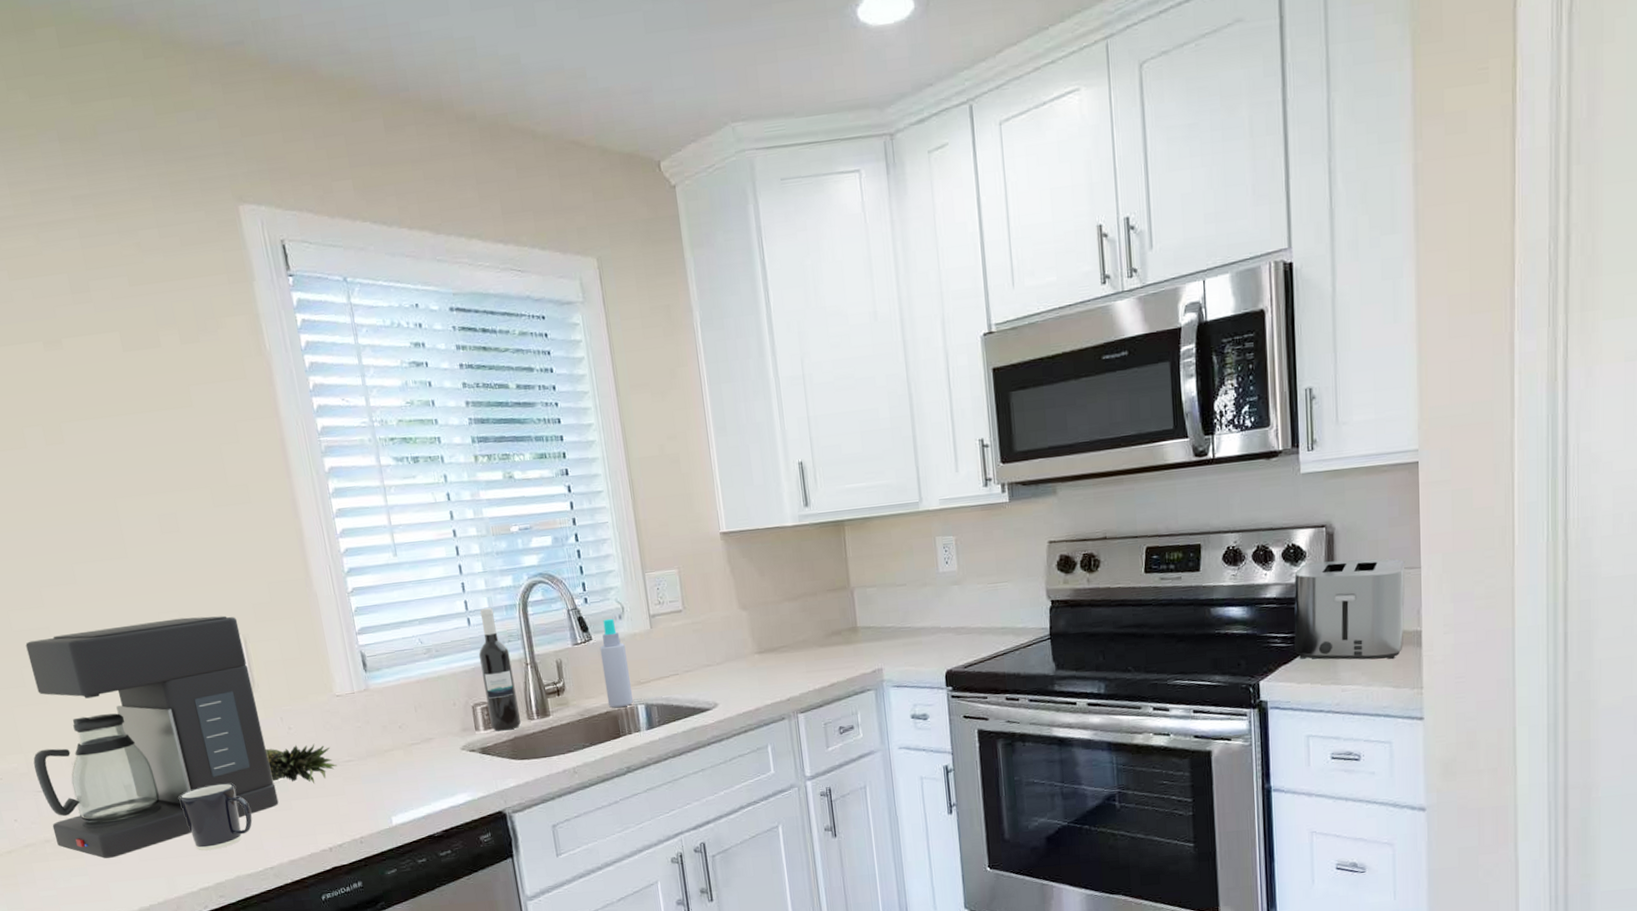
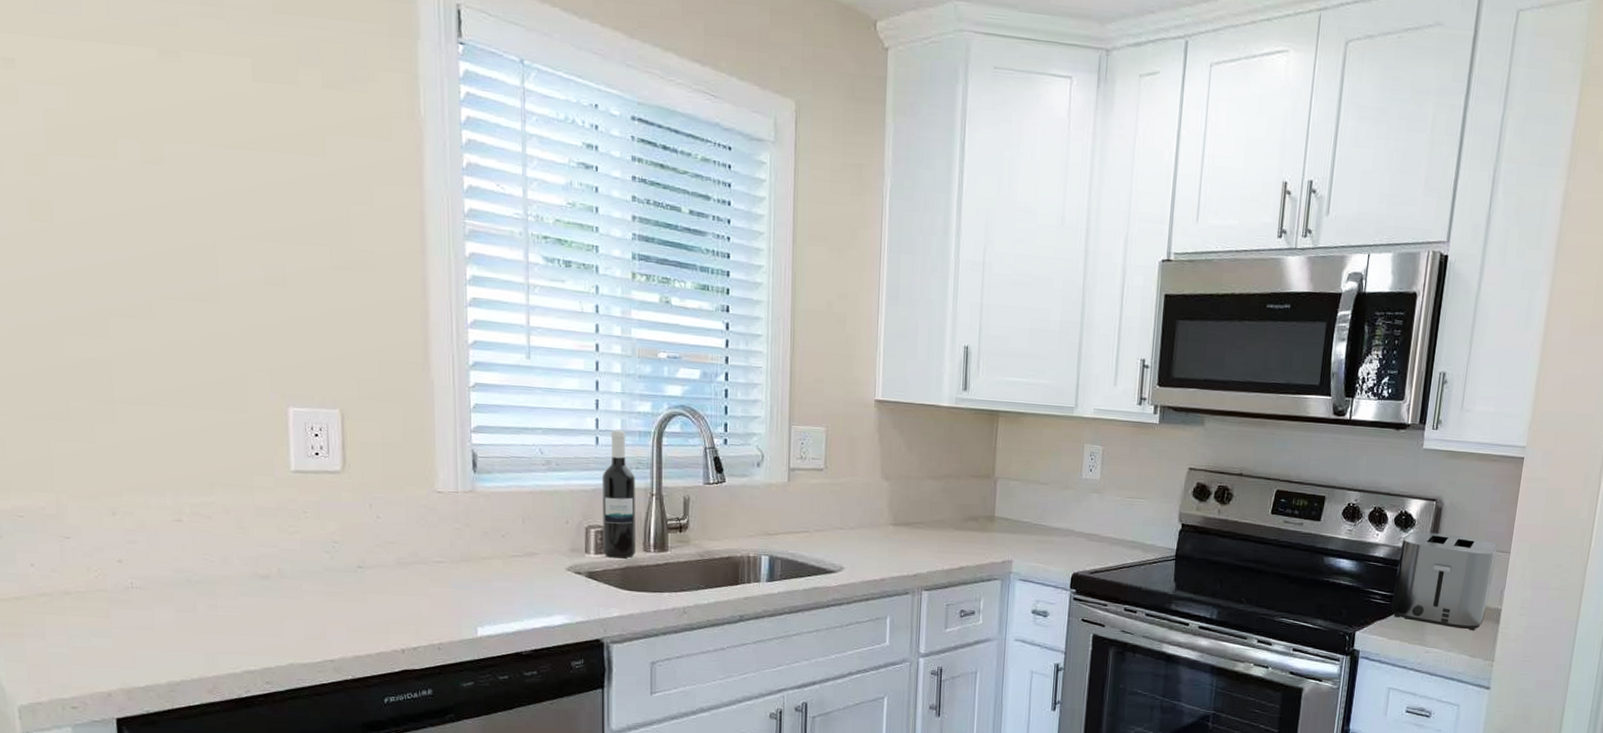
coffee maker: present [25,615,279,859] -> none [65,371,352,624]
mug: present [178,783,253,851] -> none [236,562,318,632]
fruit: present [265,743,338,783] -> none [345,534,426,579]
spray bottle: present [599,618,634,708] -> none [731,464,759,555]

